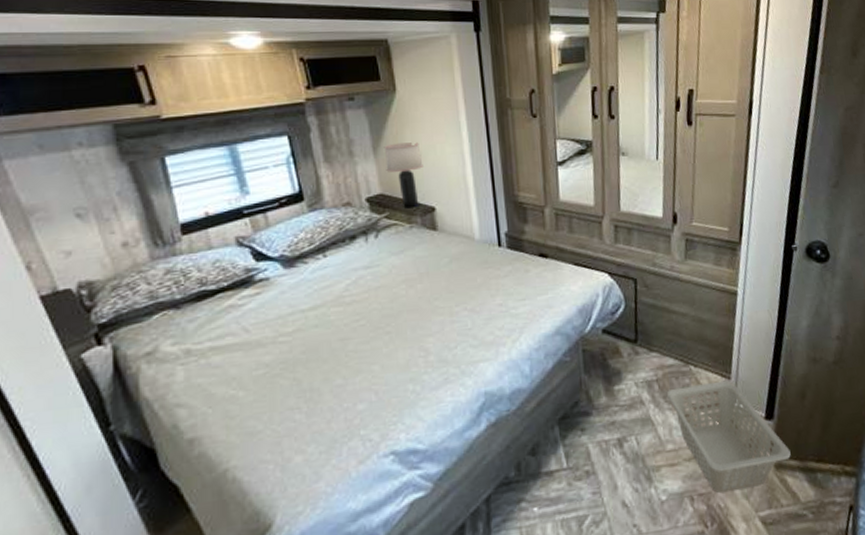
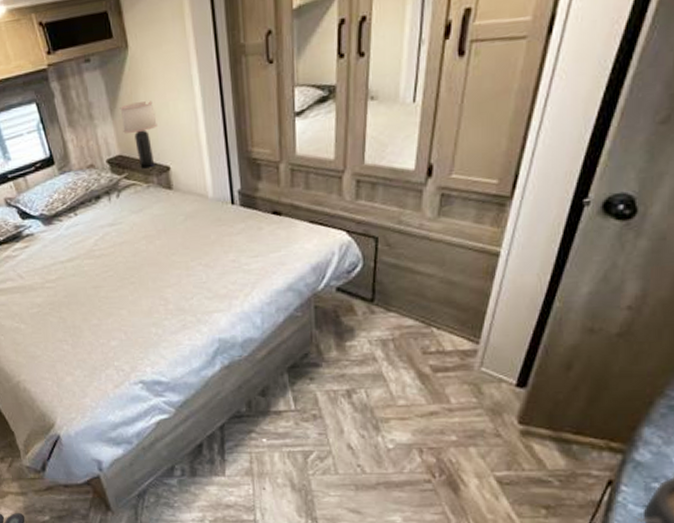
laundry basket: present [666,380,791,494] -> none [402,345,542,450]

